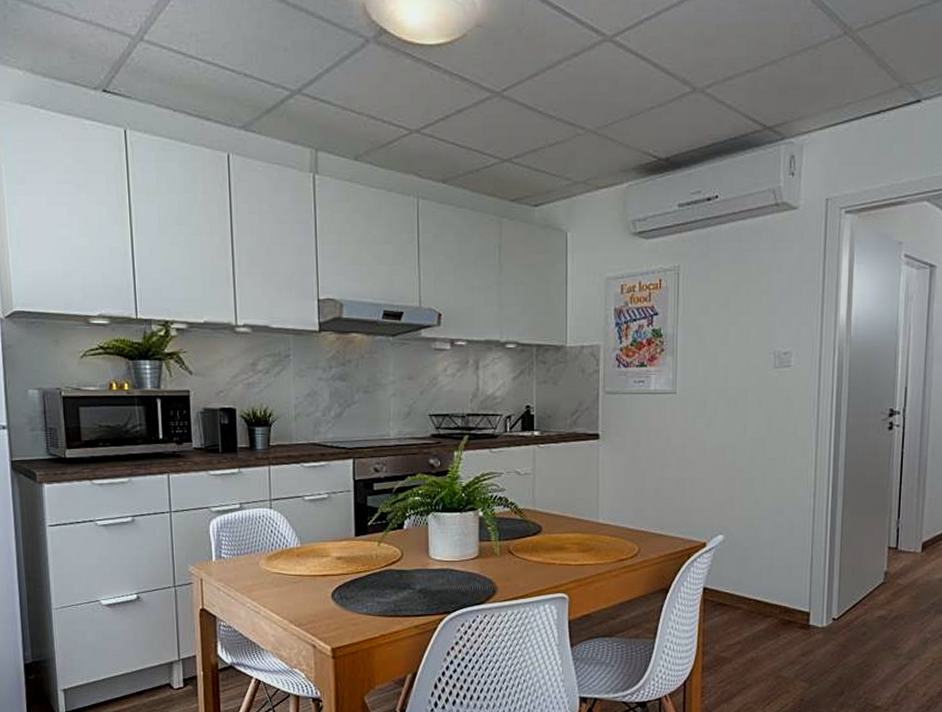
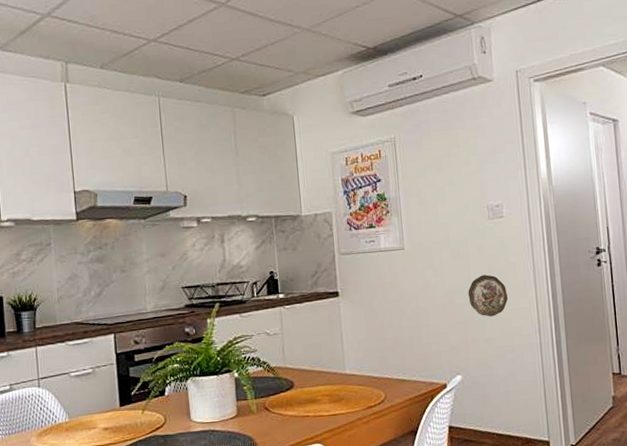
decorative plate: none [741,429,785,475] -> present [468,275,508,317]

